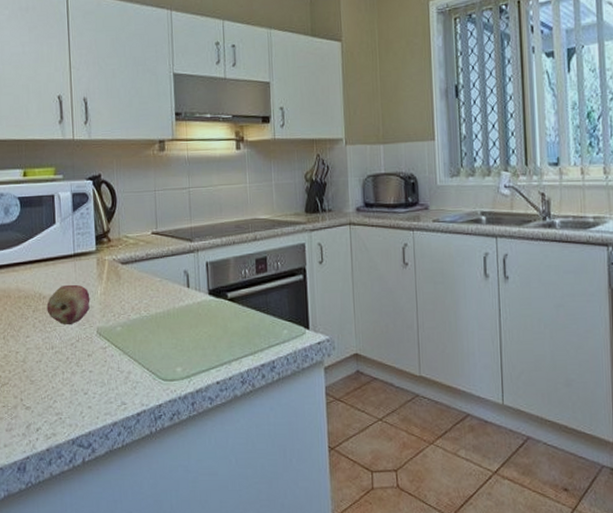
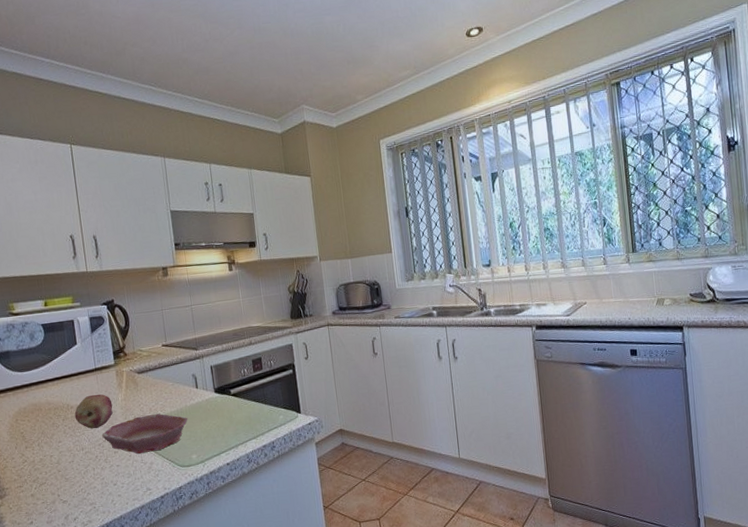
bowl: none [75,313,175,360] -> present [102,413,188,454]

